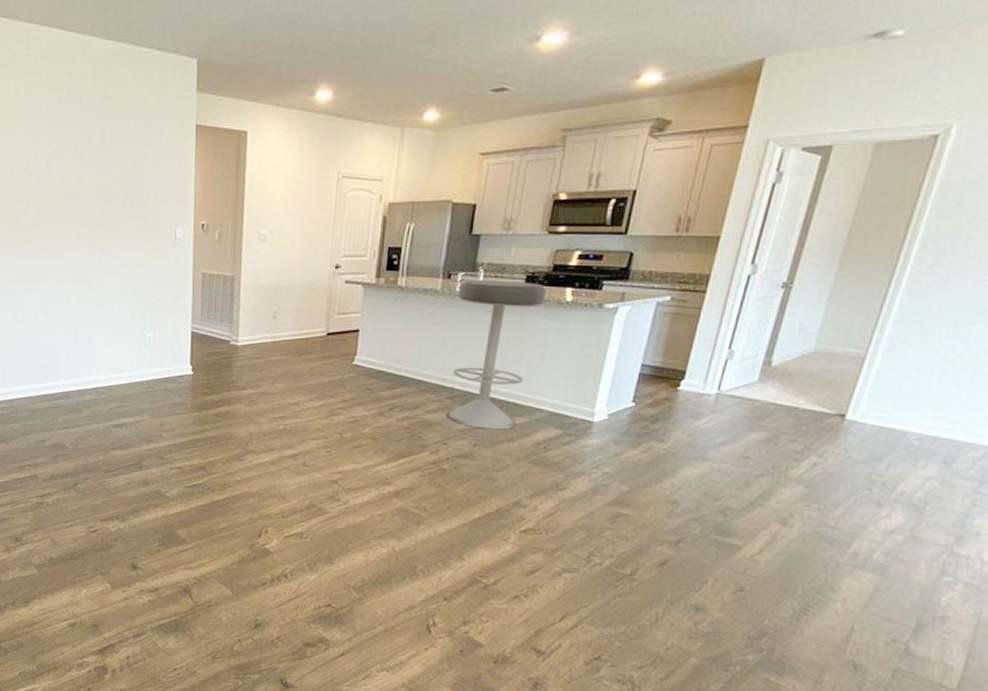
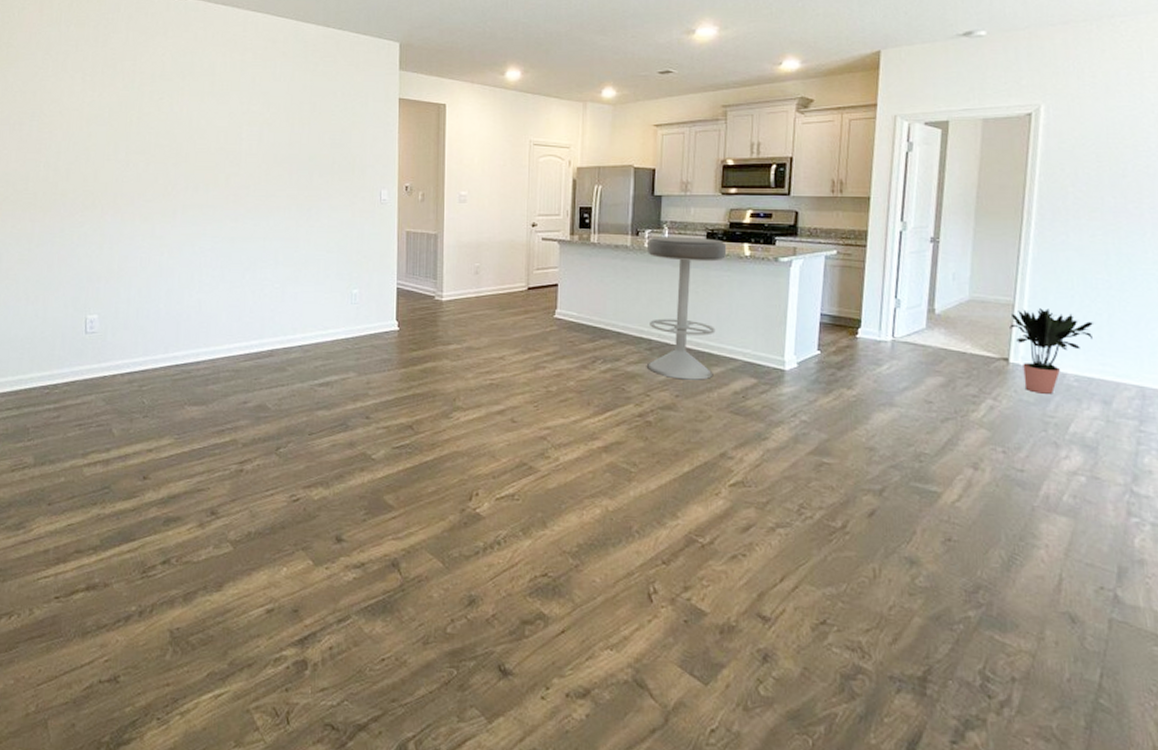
potted plant: none [854,362,955,452] -> present [1009,308,1094,394]

